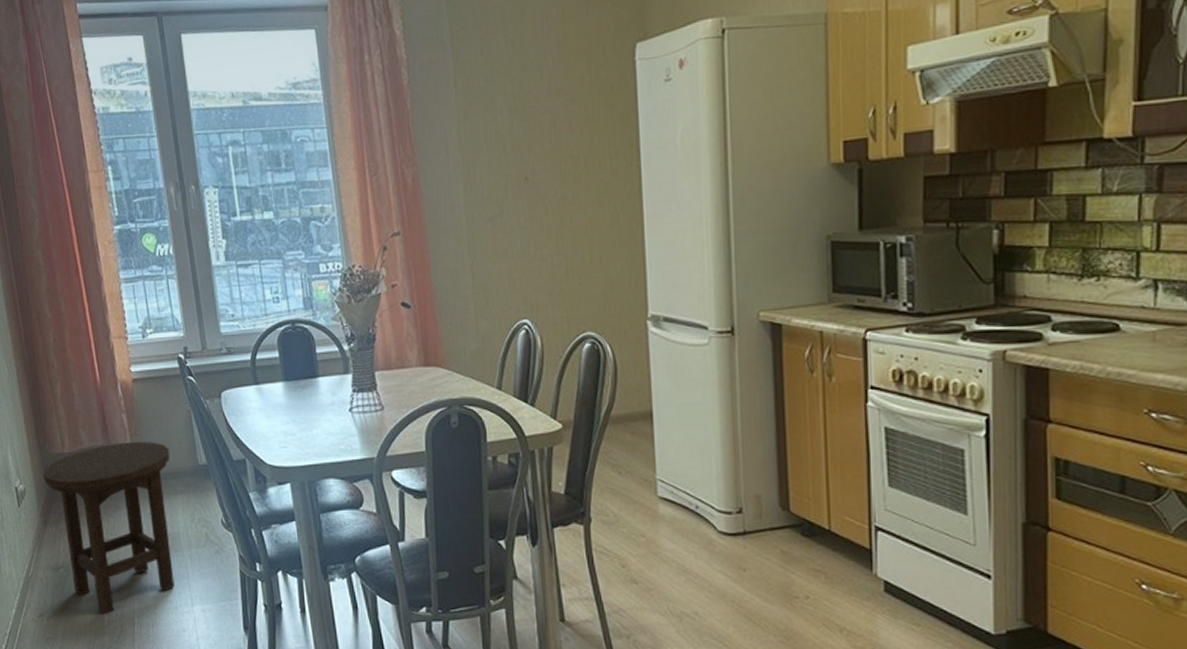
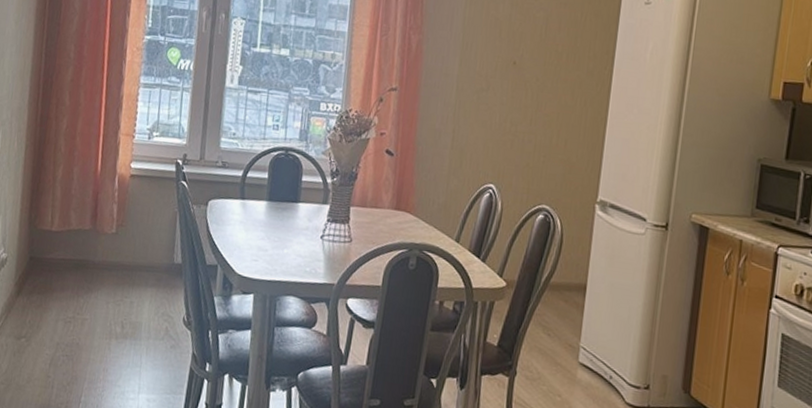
stool: present [43,441,175,615] -> none [26,230,150,389]

